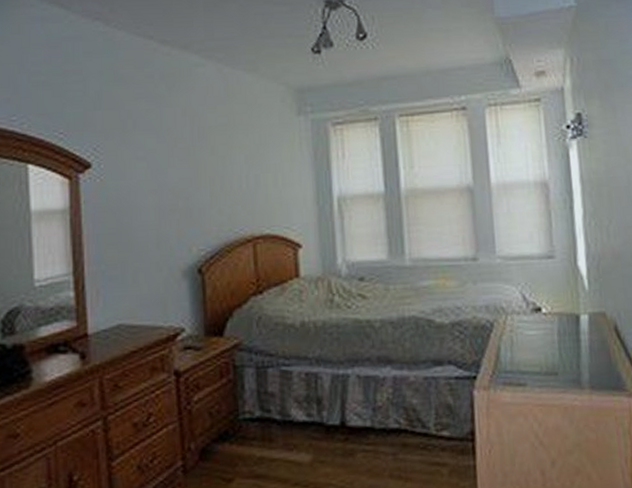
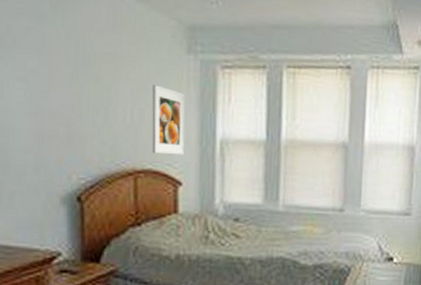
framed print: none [266,149,302,218] -> present [152,85,186,155]

